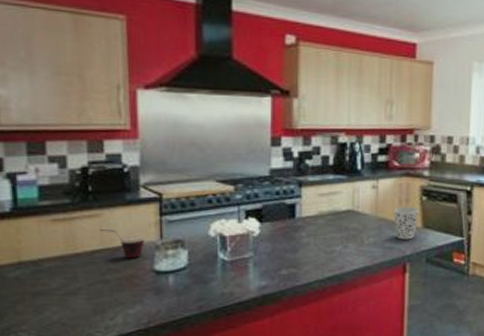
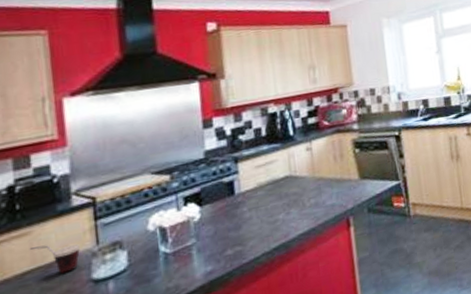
cup: present [394,206,419,240] -> none [330,161,354,195]

